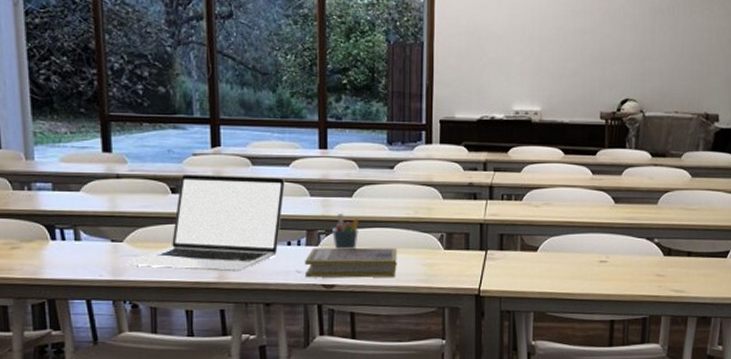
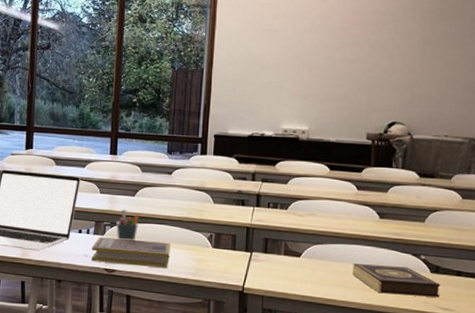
book: none [590,252,673,282] -> present [353,264,441,297]

